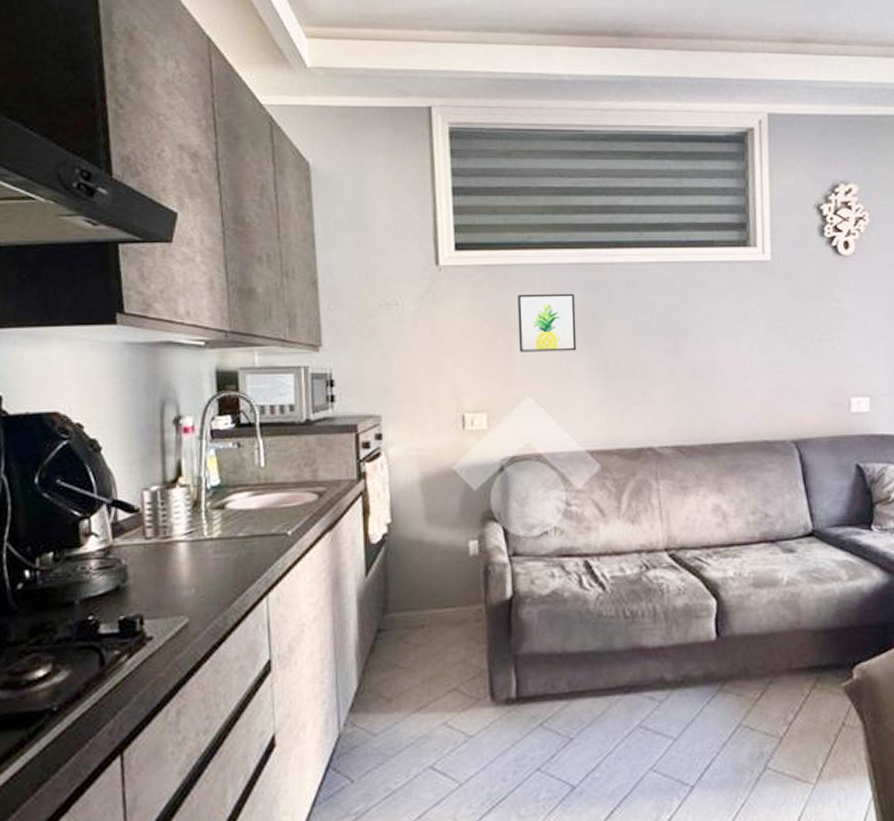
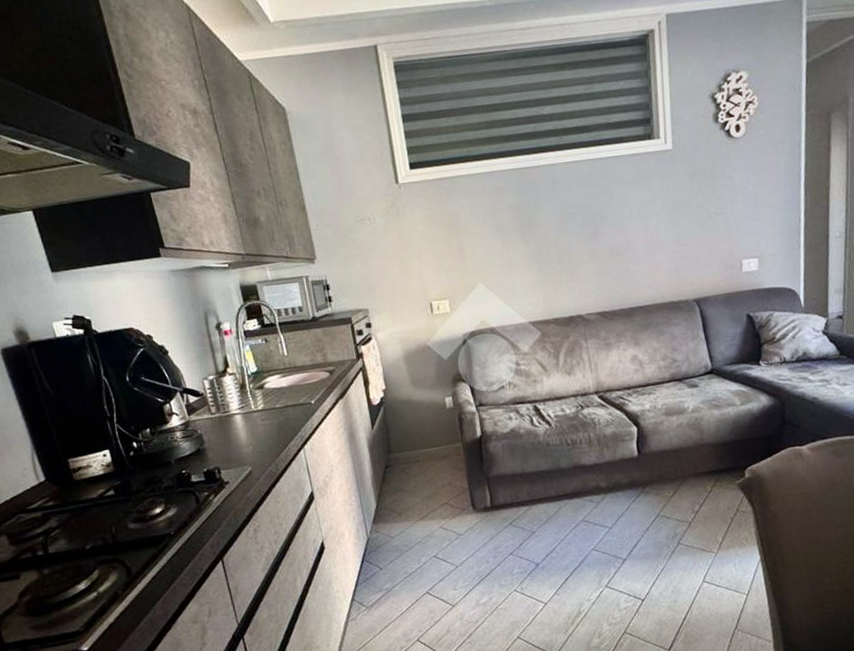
wall art: present [517,293,577,352] -> none [464,195,515,249]

